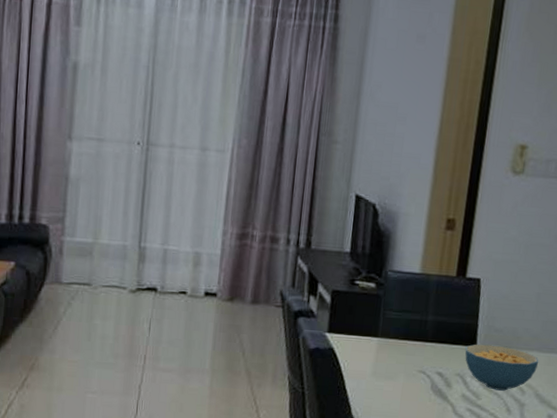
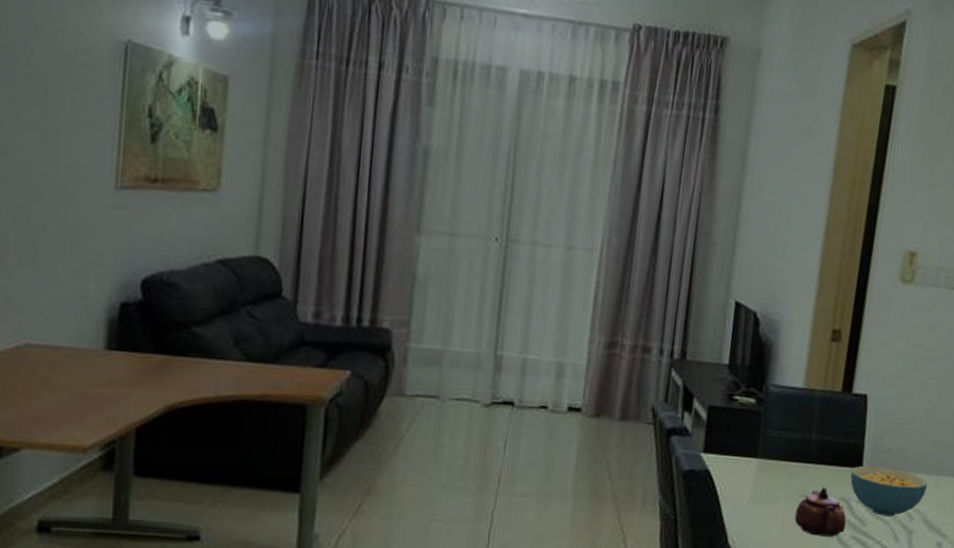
teapot: none [412,362,462,409] -> present [794,486,846,537]

